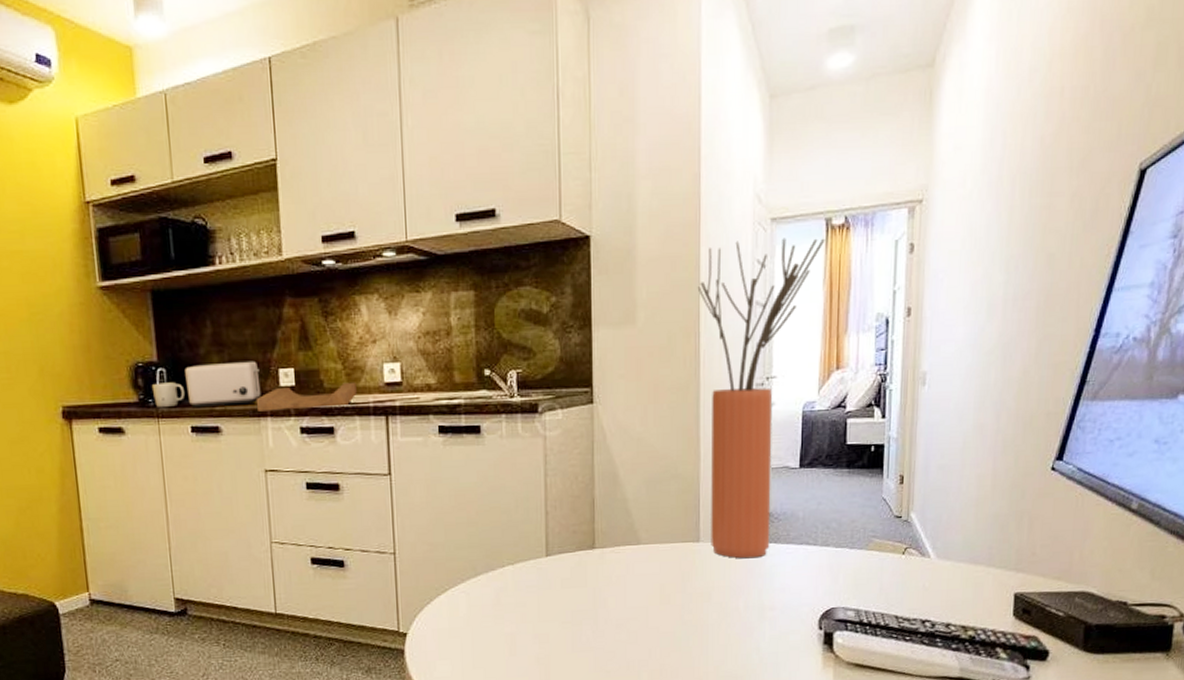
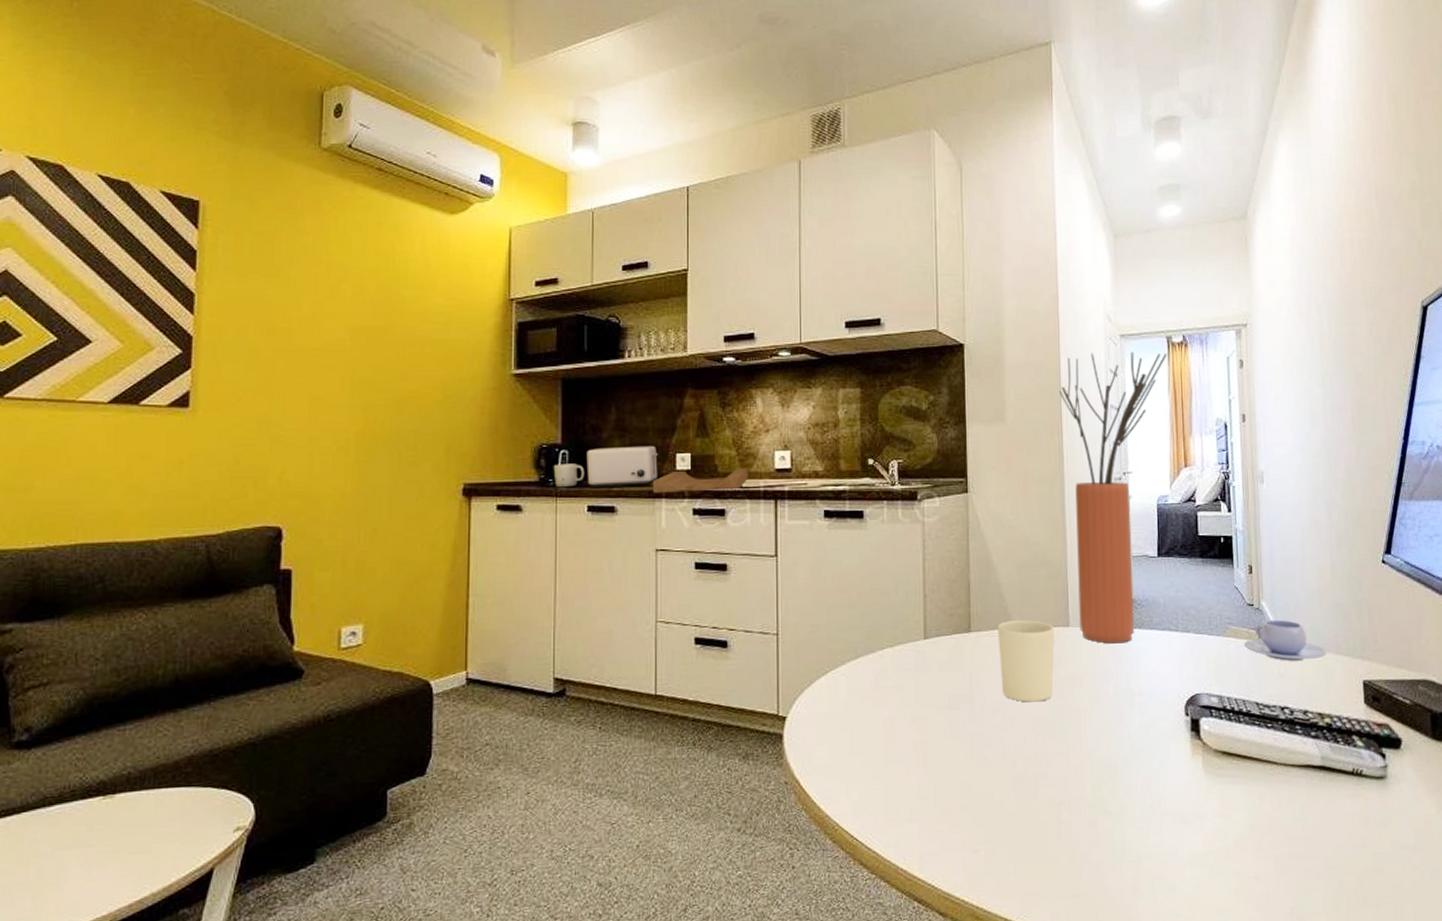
mug: none [623,536,683,618] -> present [997,620,1054,703]
teacup: none [886,531,977,574] -> present [1243,619,1326,661]

